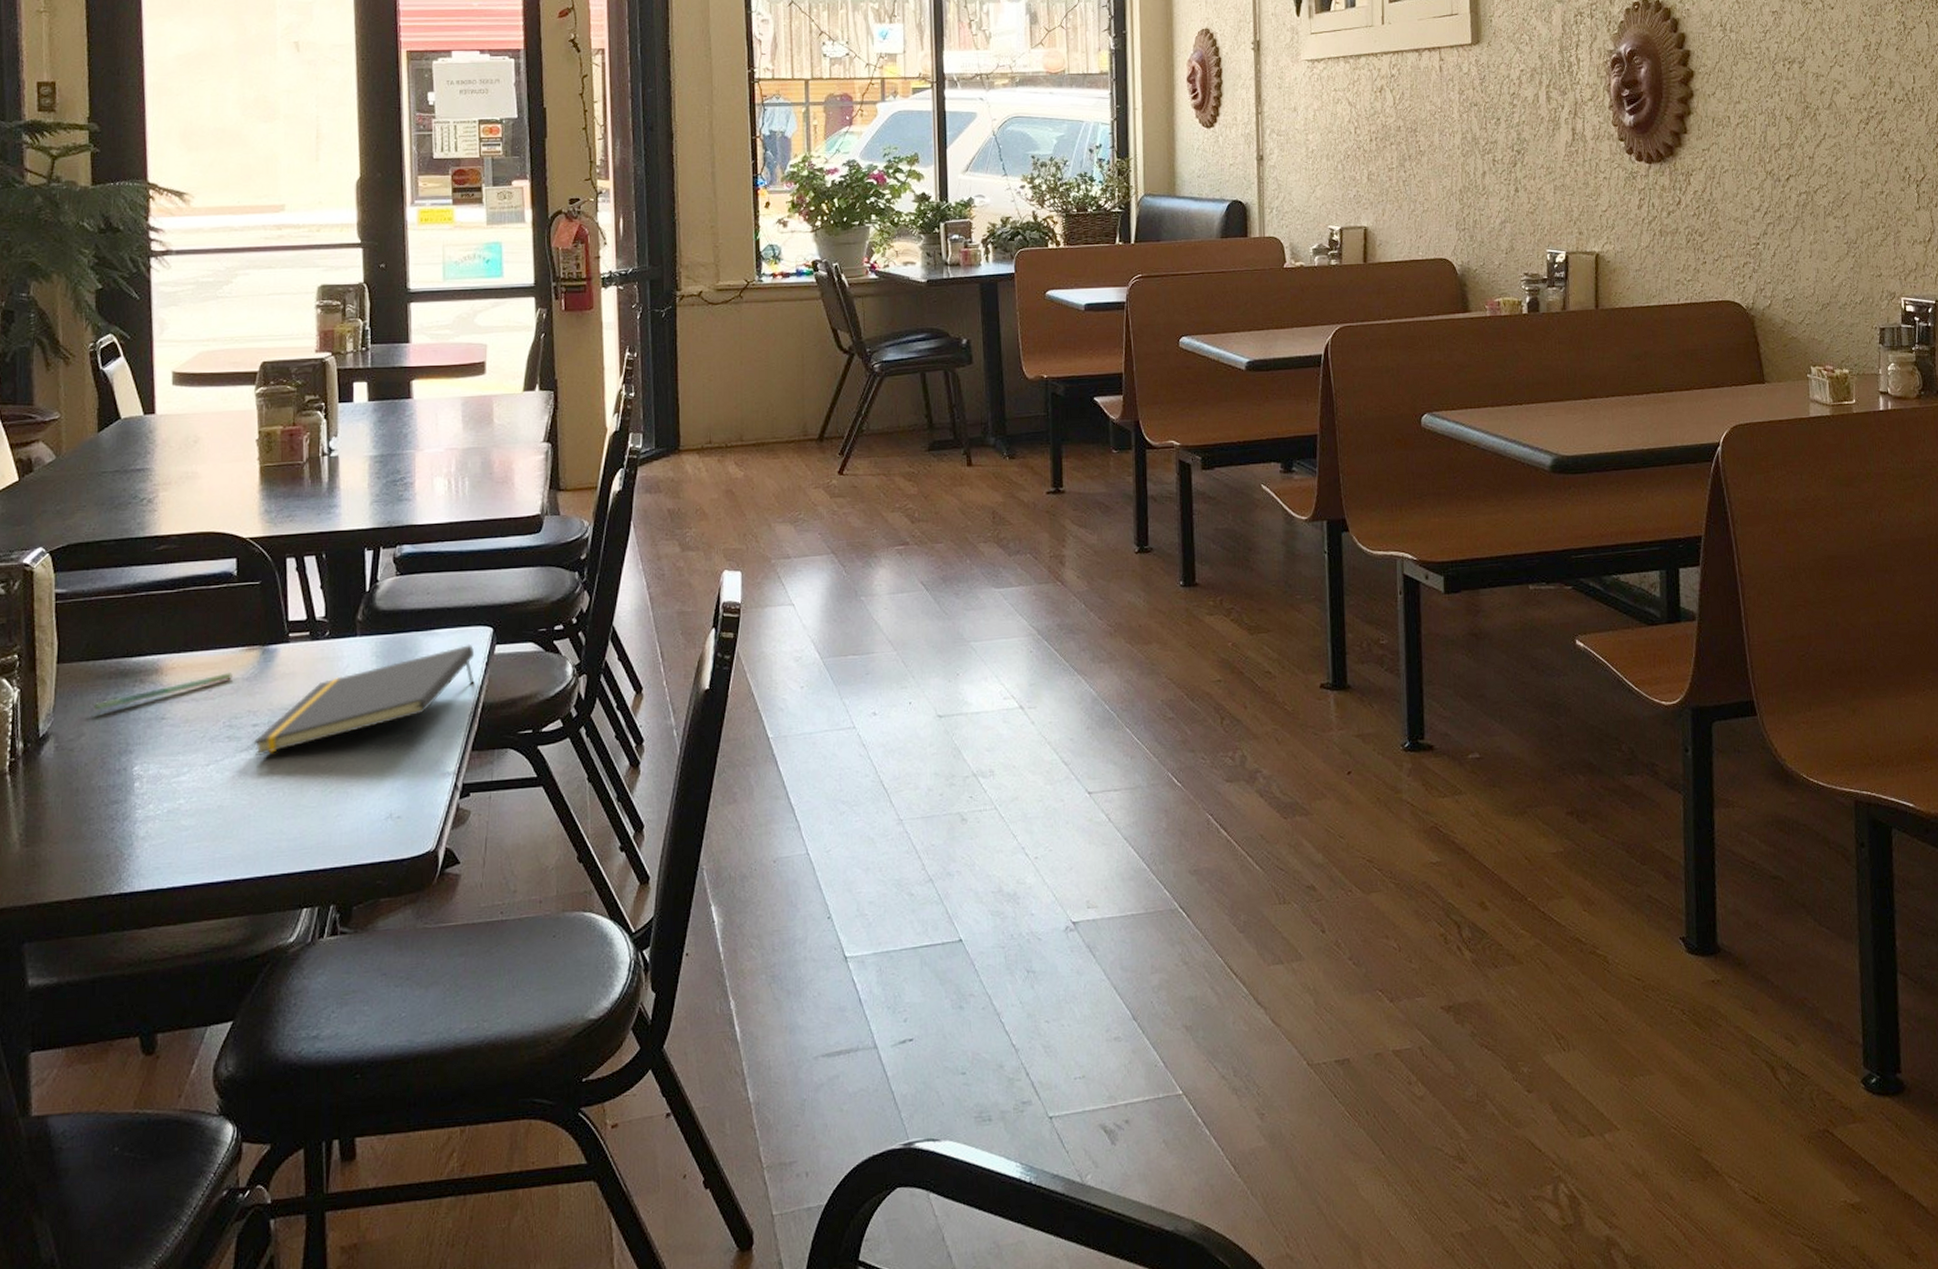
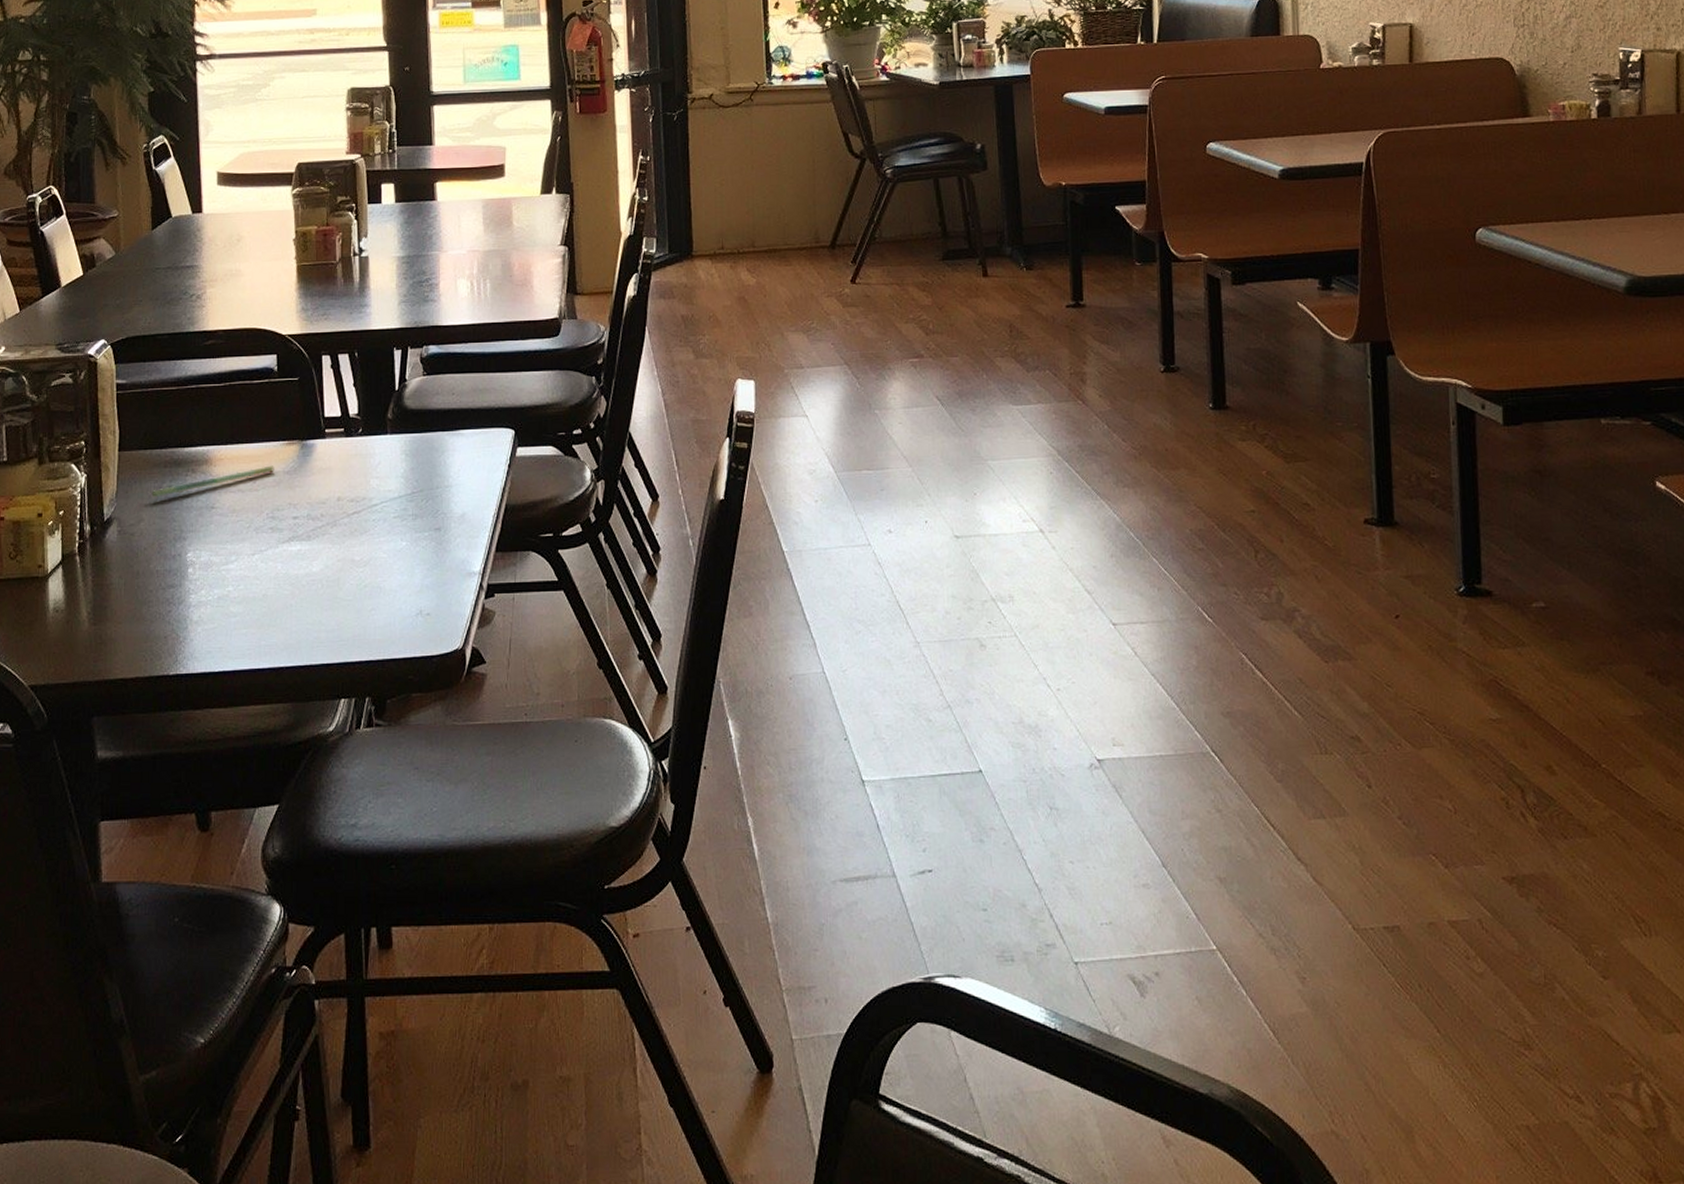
notepad: present [253,643,475,755] -> none [294,445,498,547]

